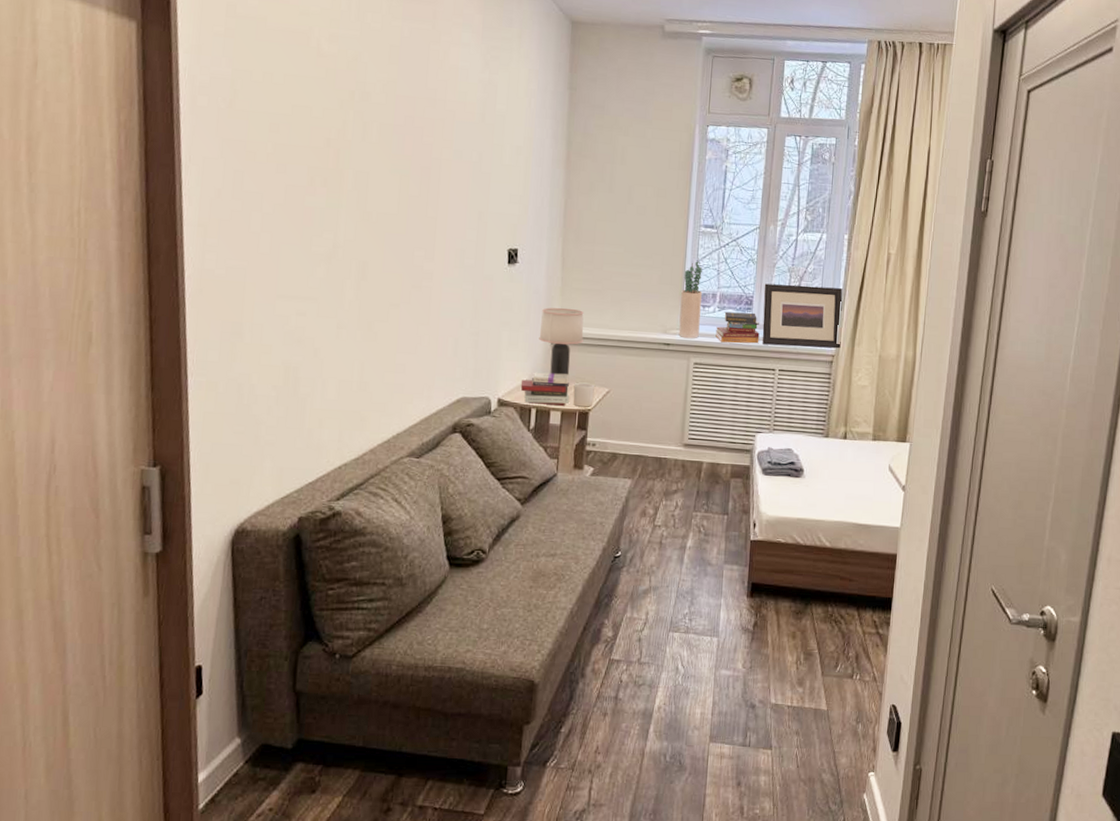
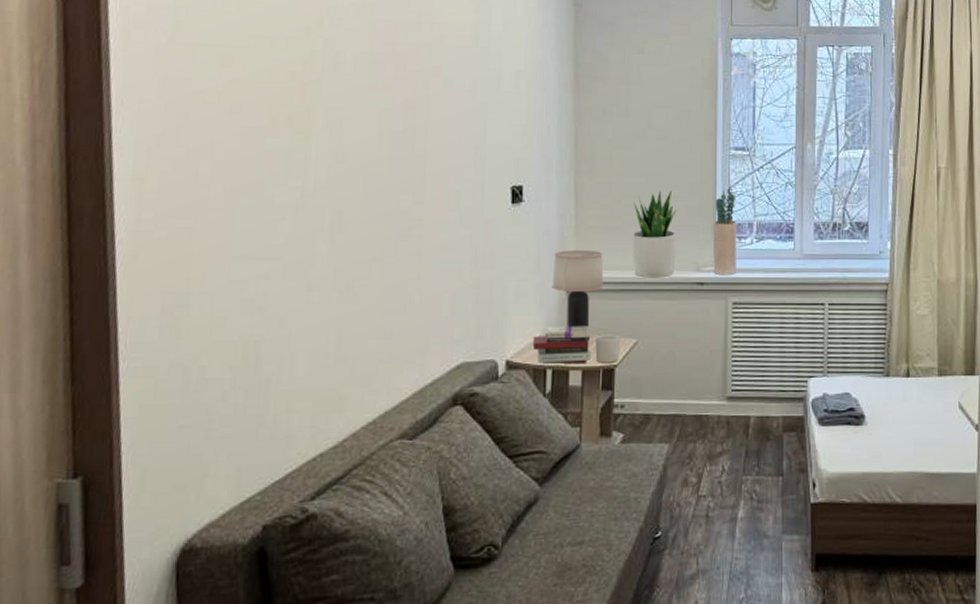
planter: none [609,260,650,337] -> present [632,190,677,278]
books: present [715,311,760,344] -> none [755,241,804,278]
picture frame: present [762,283,843,349] -> none [805,207,895,277]

